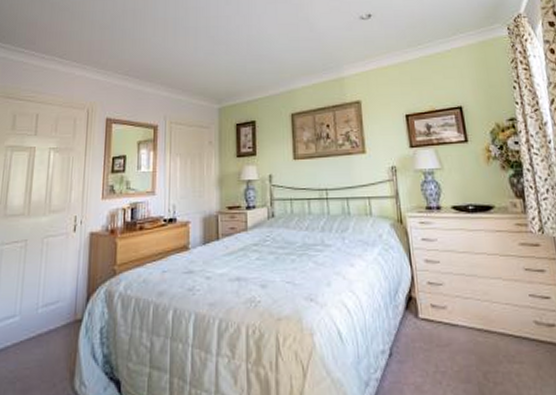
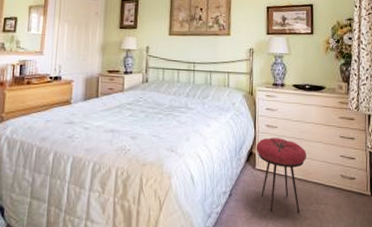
stool: none [415,276,486,377] -> present [256,138,306,213]

